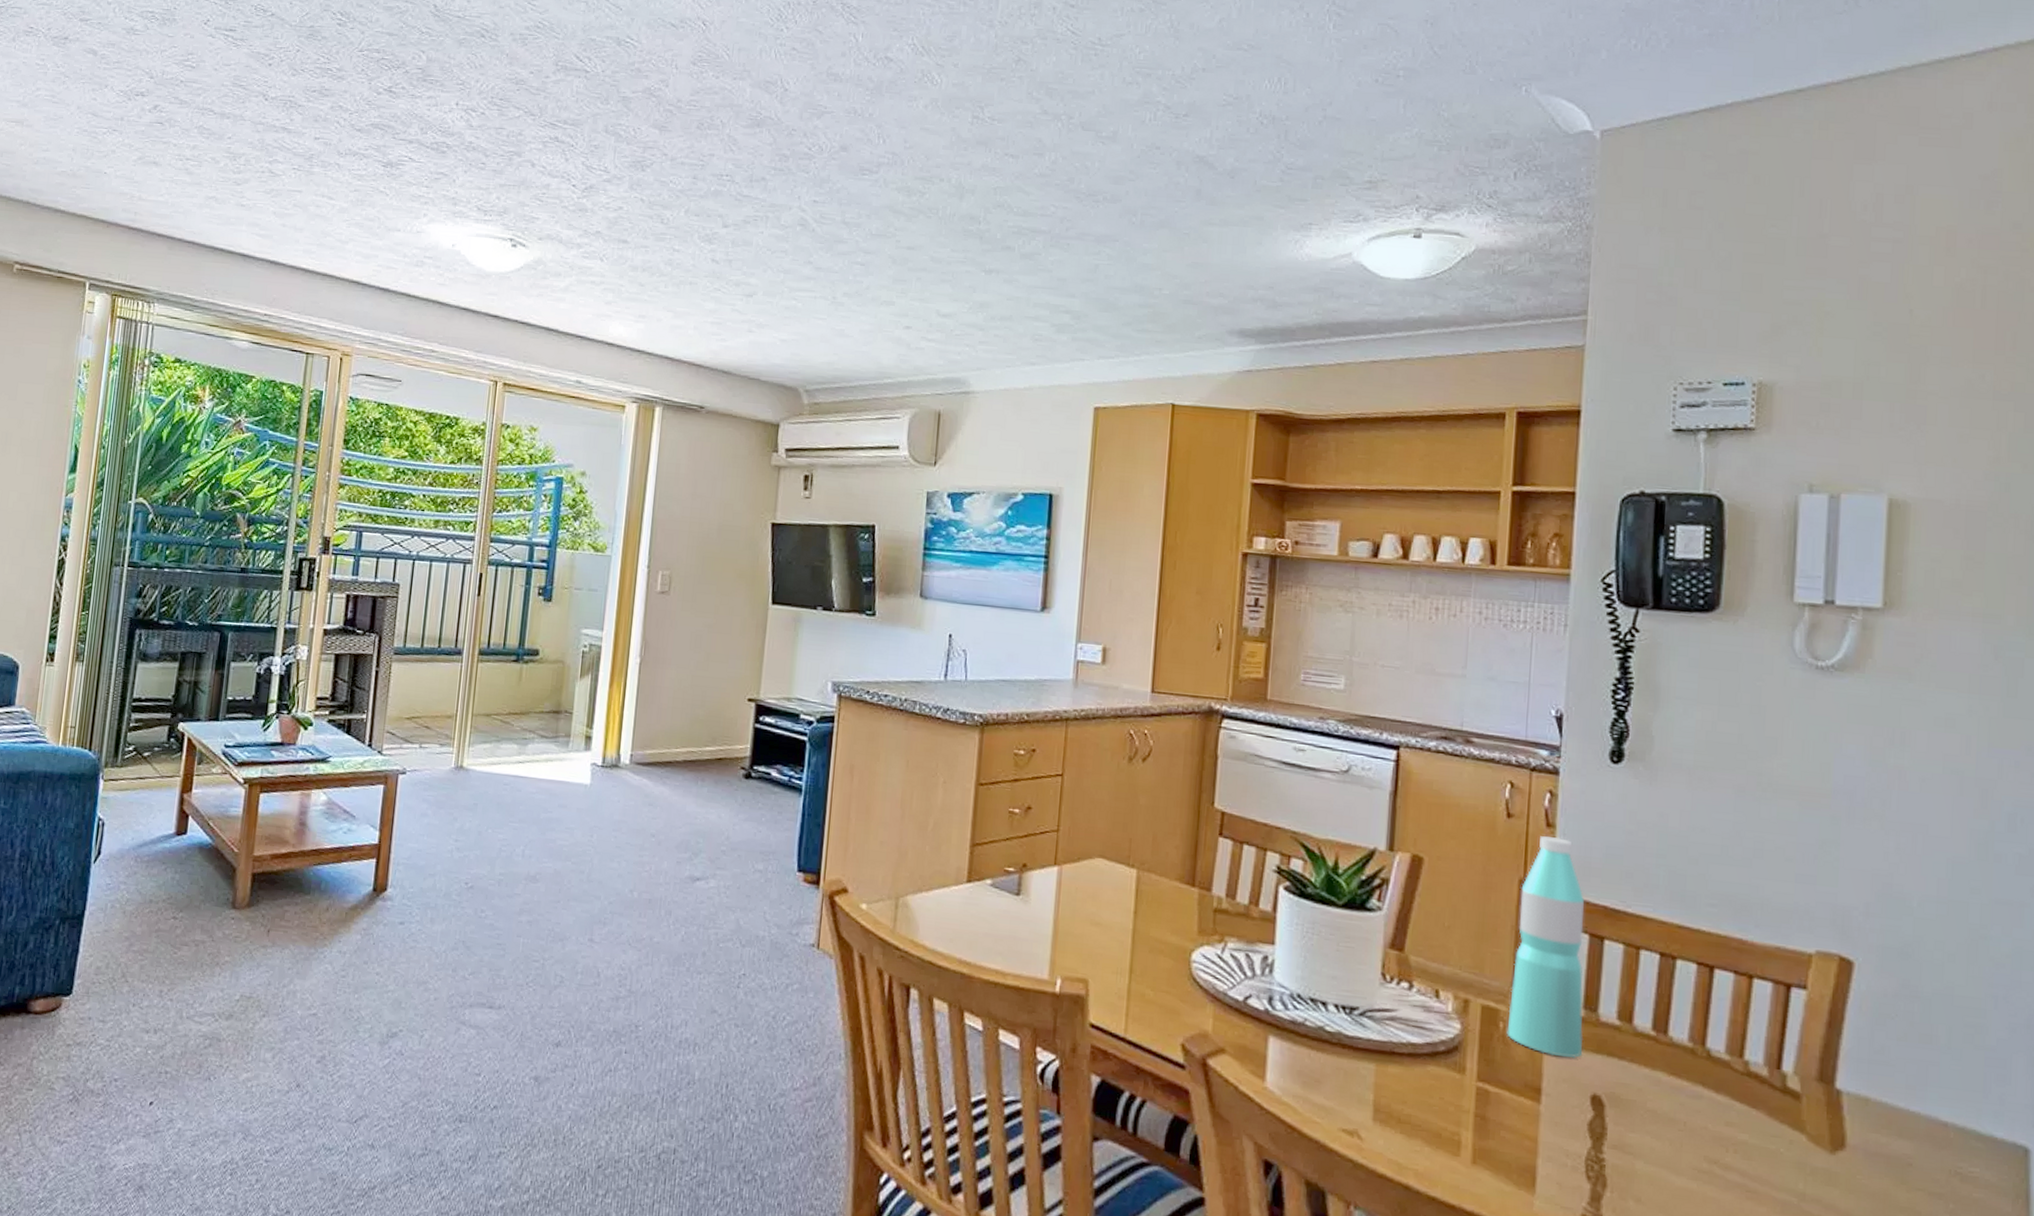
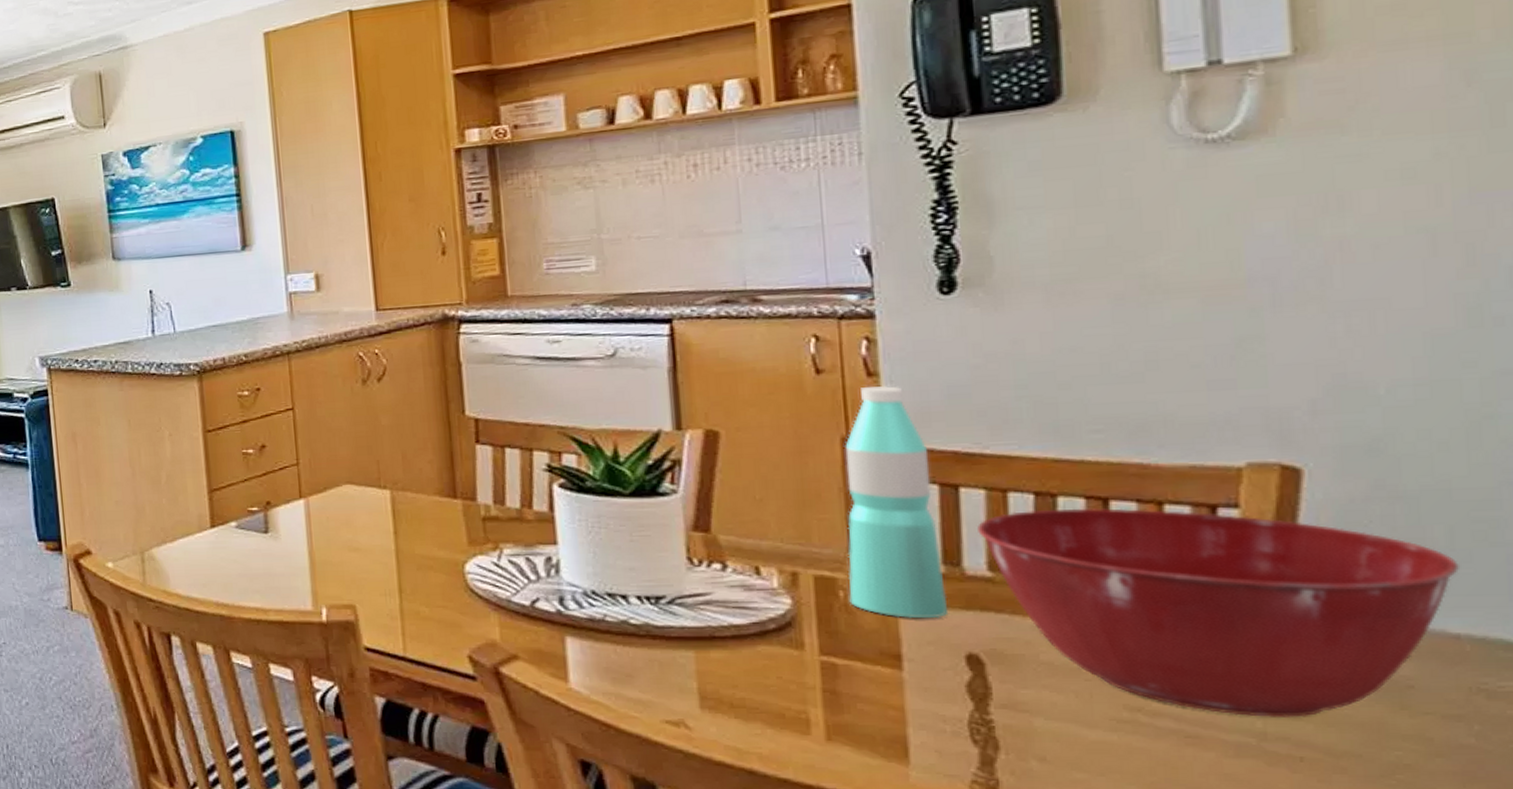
mixing bowl: none [1614,968,1954,1183] -> present [977,507,1461,717]

